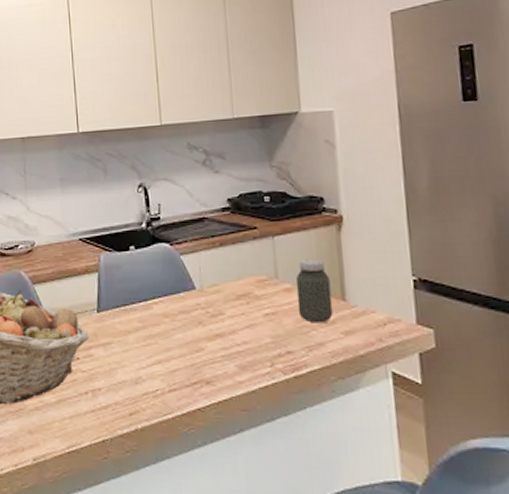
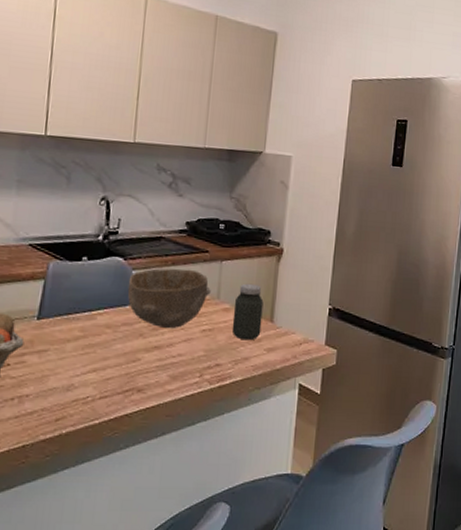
bowl: none [178,249,267,315] -> present [127,268,211,329]

